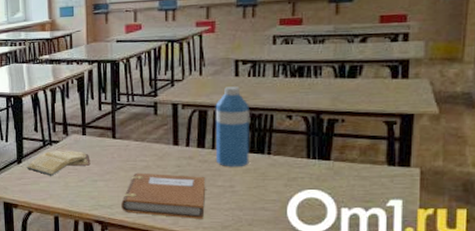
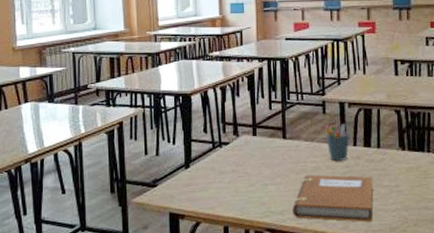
diary: present [26,151,91,176] -> none [195,153,261,181]
pen holder: none [155,124,182,160] -> present [324,123,349,161]
water bottle: present [215,86,249,167] -> none [378,85,412,166]

